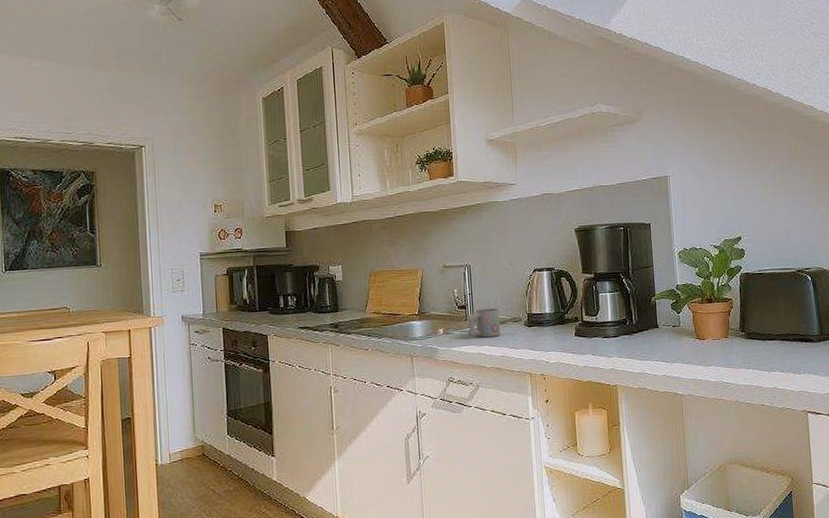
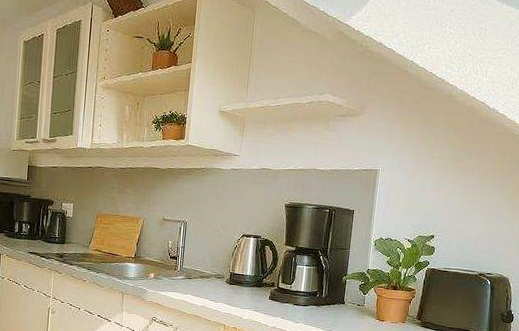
mug: present [467,308,500,338] -> none [175,262,206,289]

